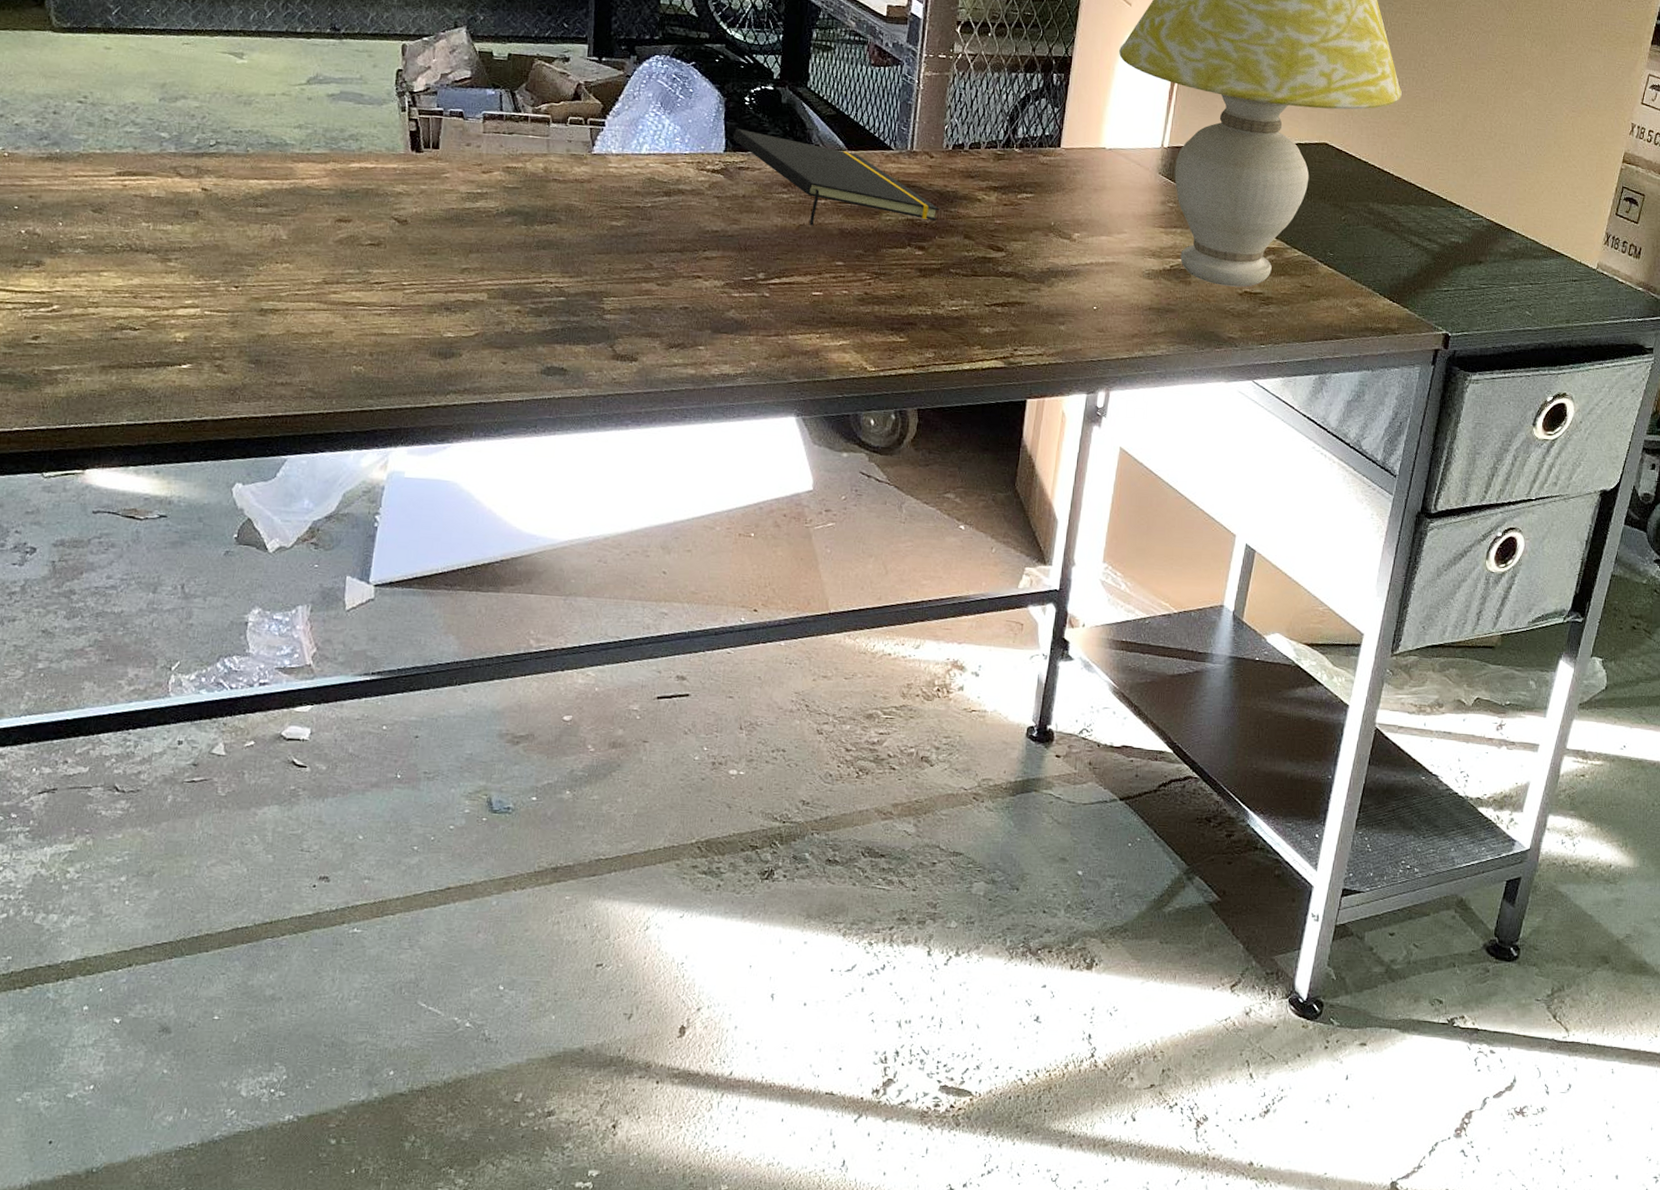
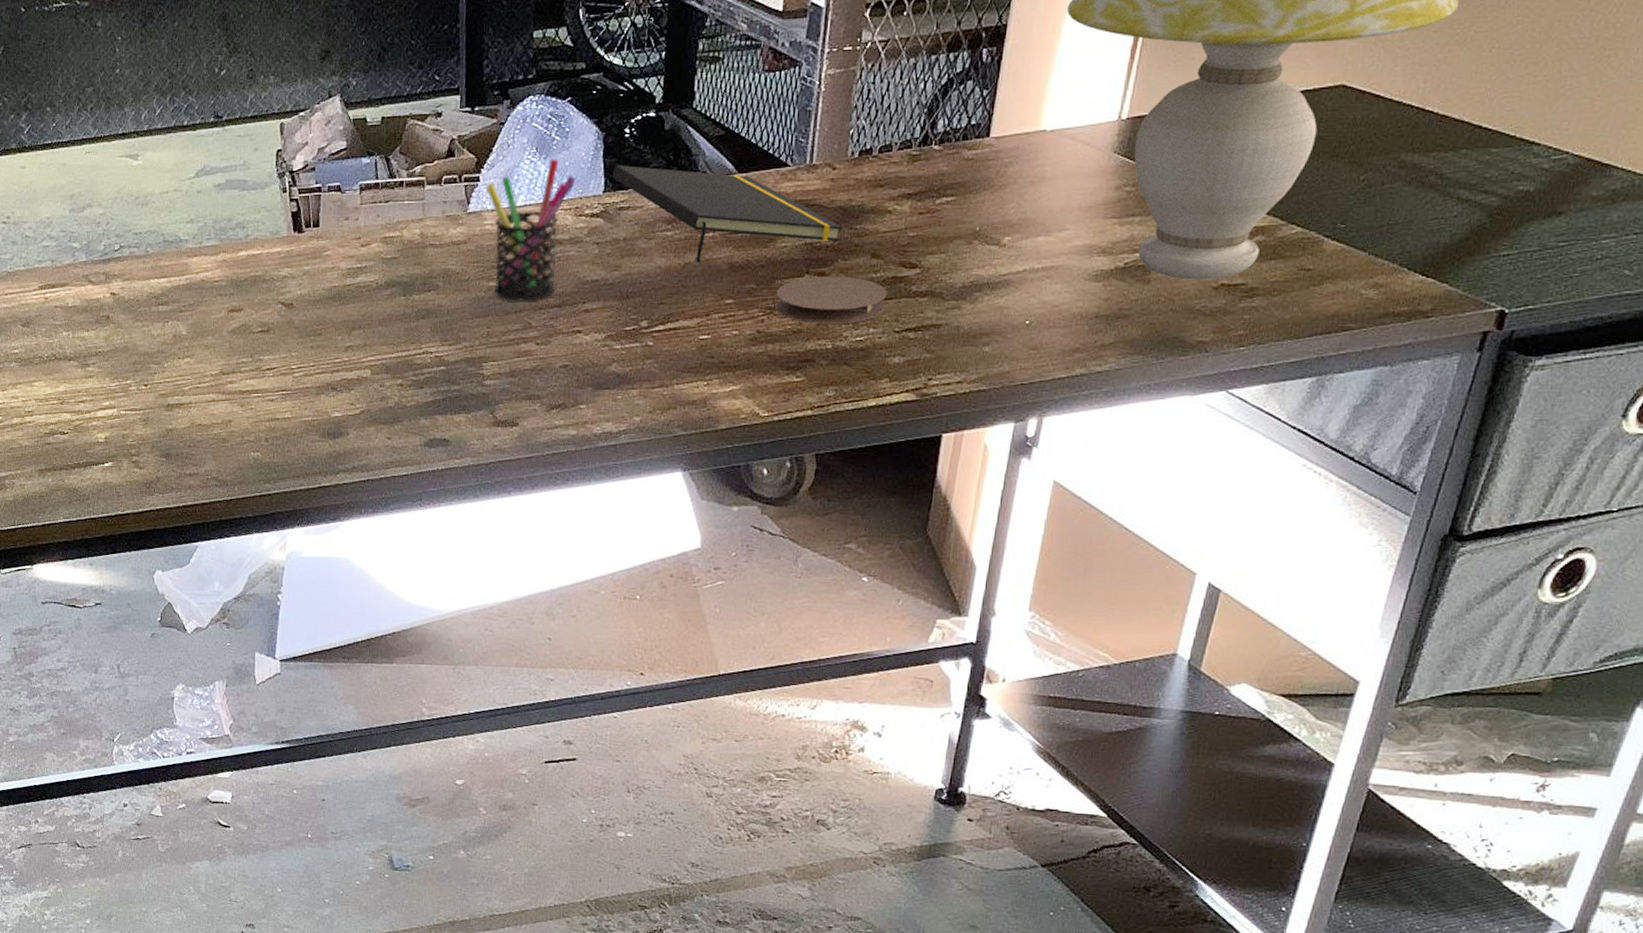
pen holder: none [610,115,699,244] -> present [485,159,576,301]
coaster: none [881,249,978,294] -> present [775,276,887,325]

